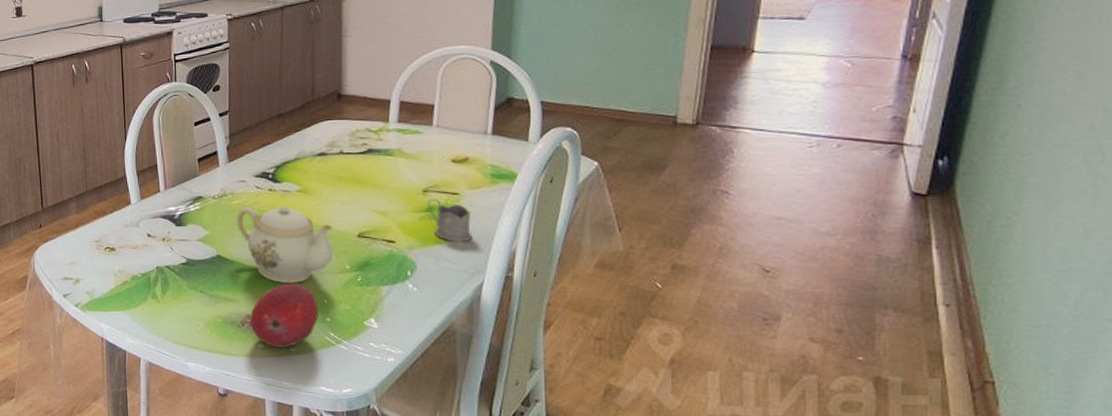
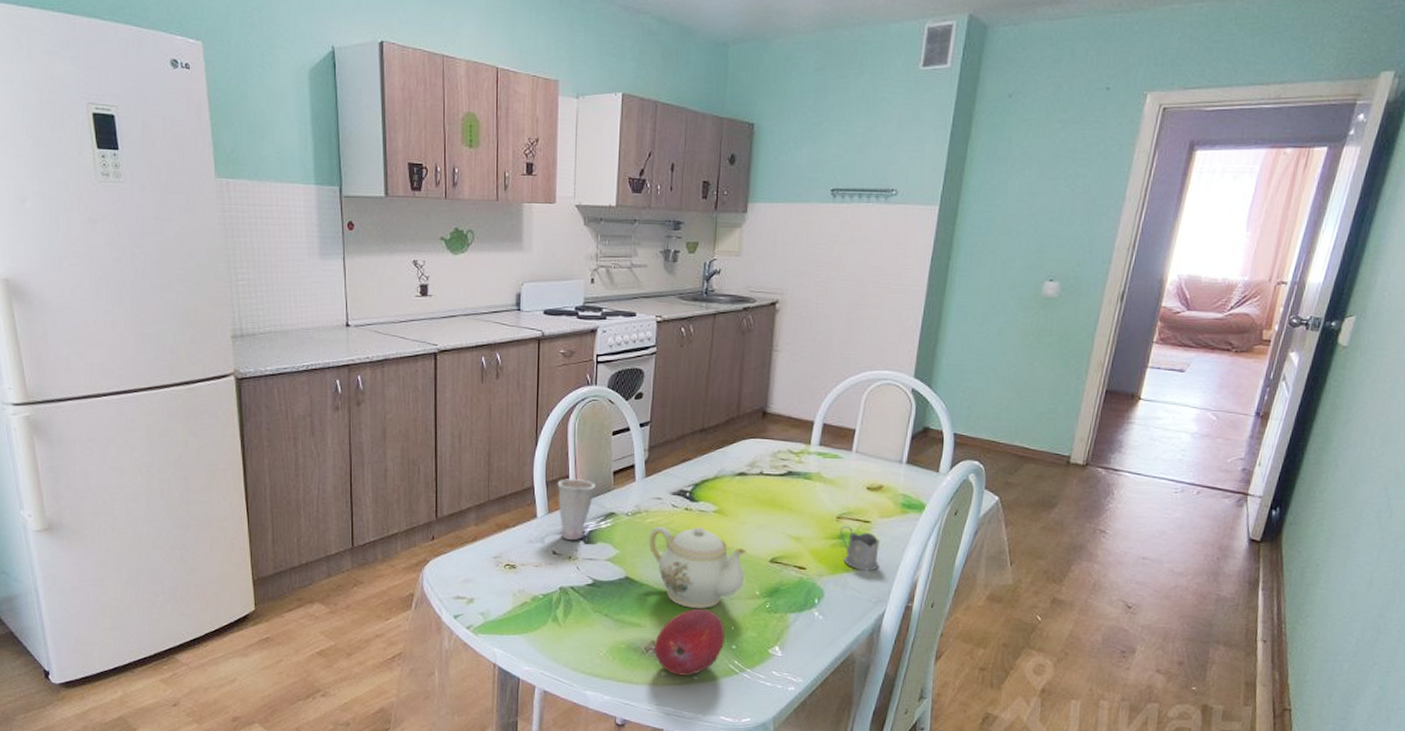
cup: none [147,167,183,224] -> present [557,479,596,541]

